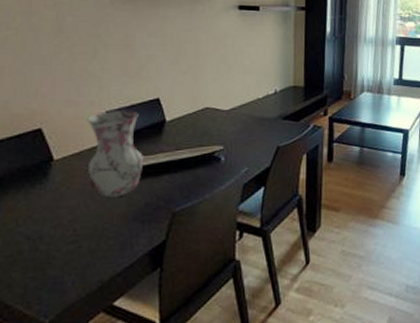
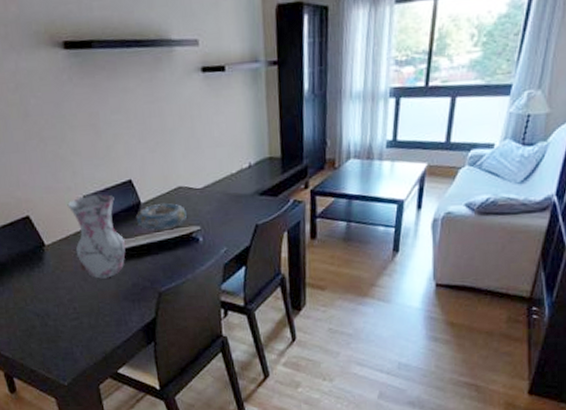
decorative bowl: none [158,123,211,149] -> present [135,203,187,231]

